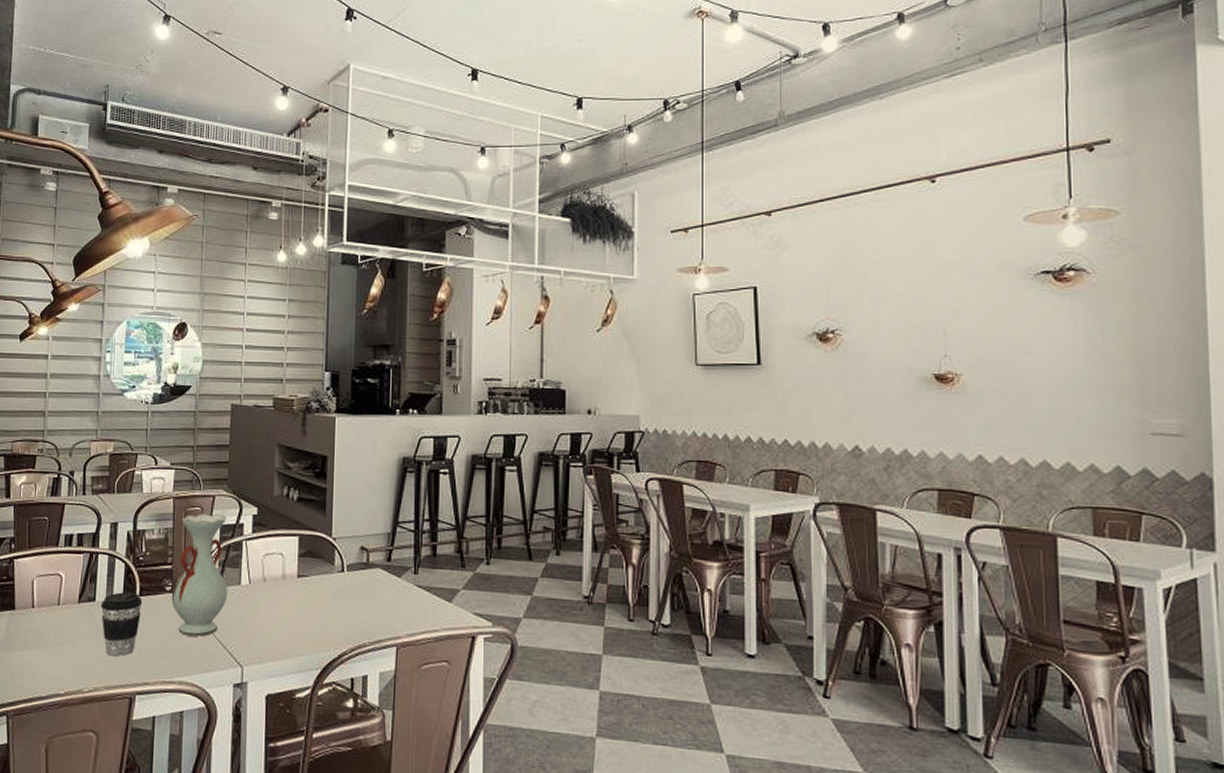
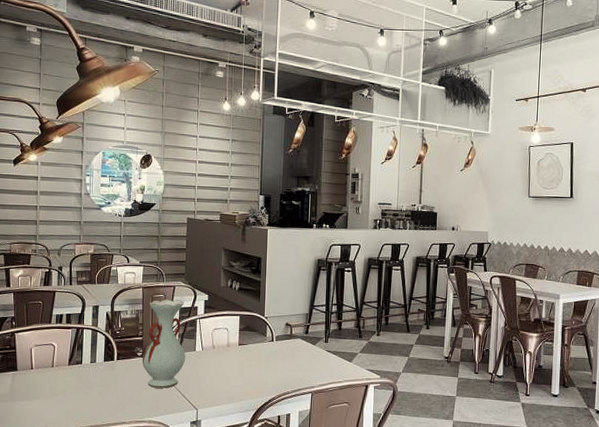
coffee cup: present [100,592,143,657] -> none [86,357,120,404]

